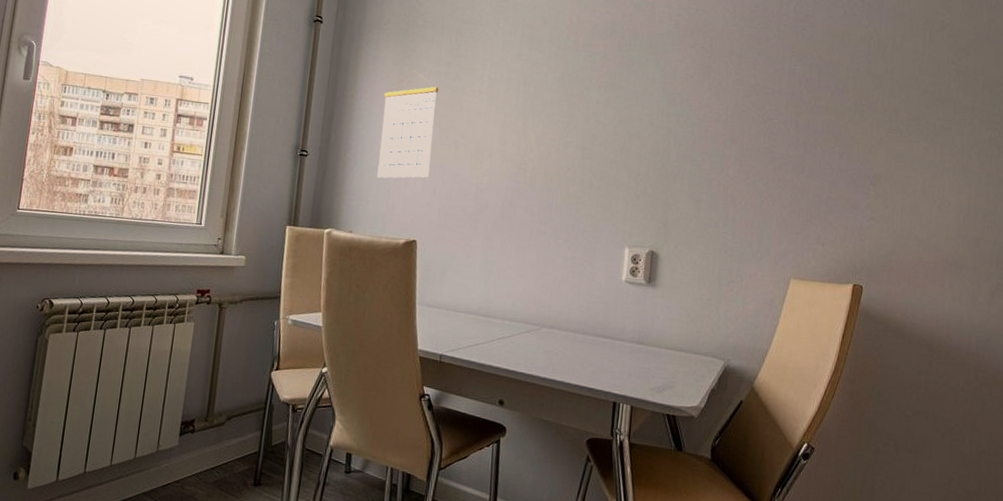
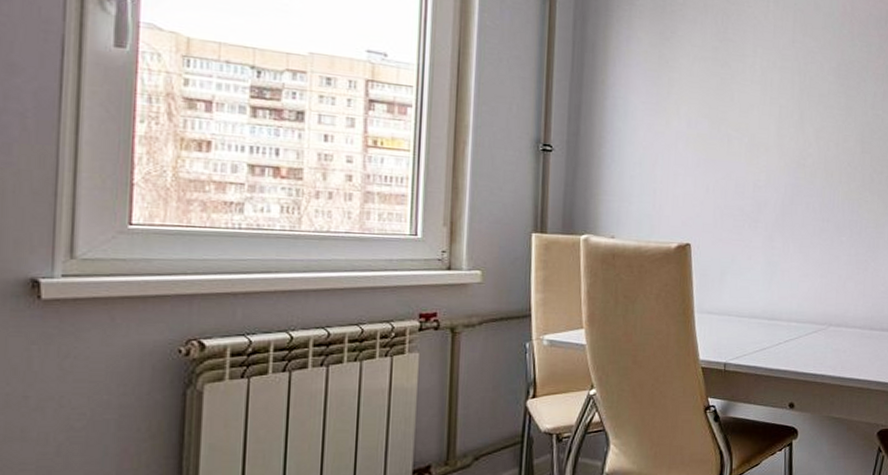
calendar: present [377,70,439,179] -> none [640,54,706,177]

